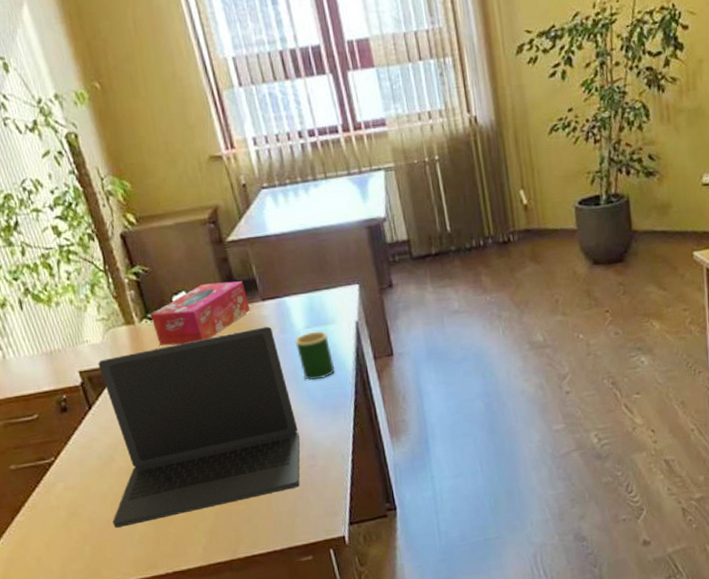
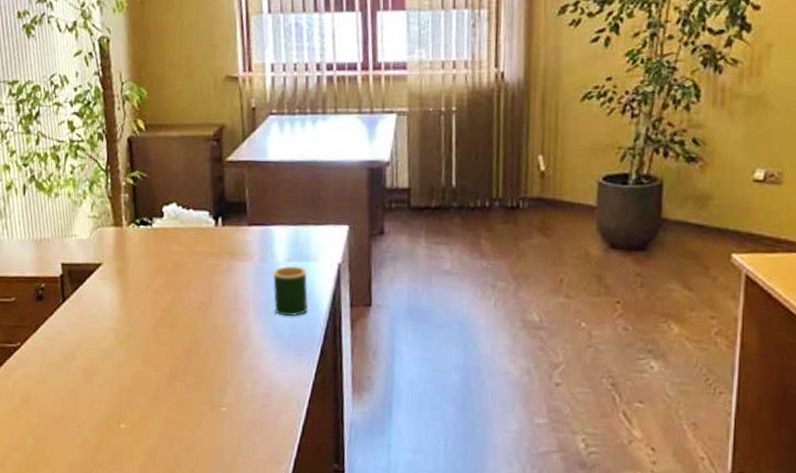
laptop: present [98,326,300,528] -> none [59,252,259,427]
tissue box: present [150,281,250,346] -> none [138,199,235,256]

